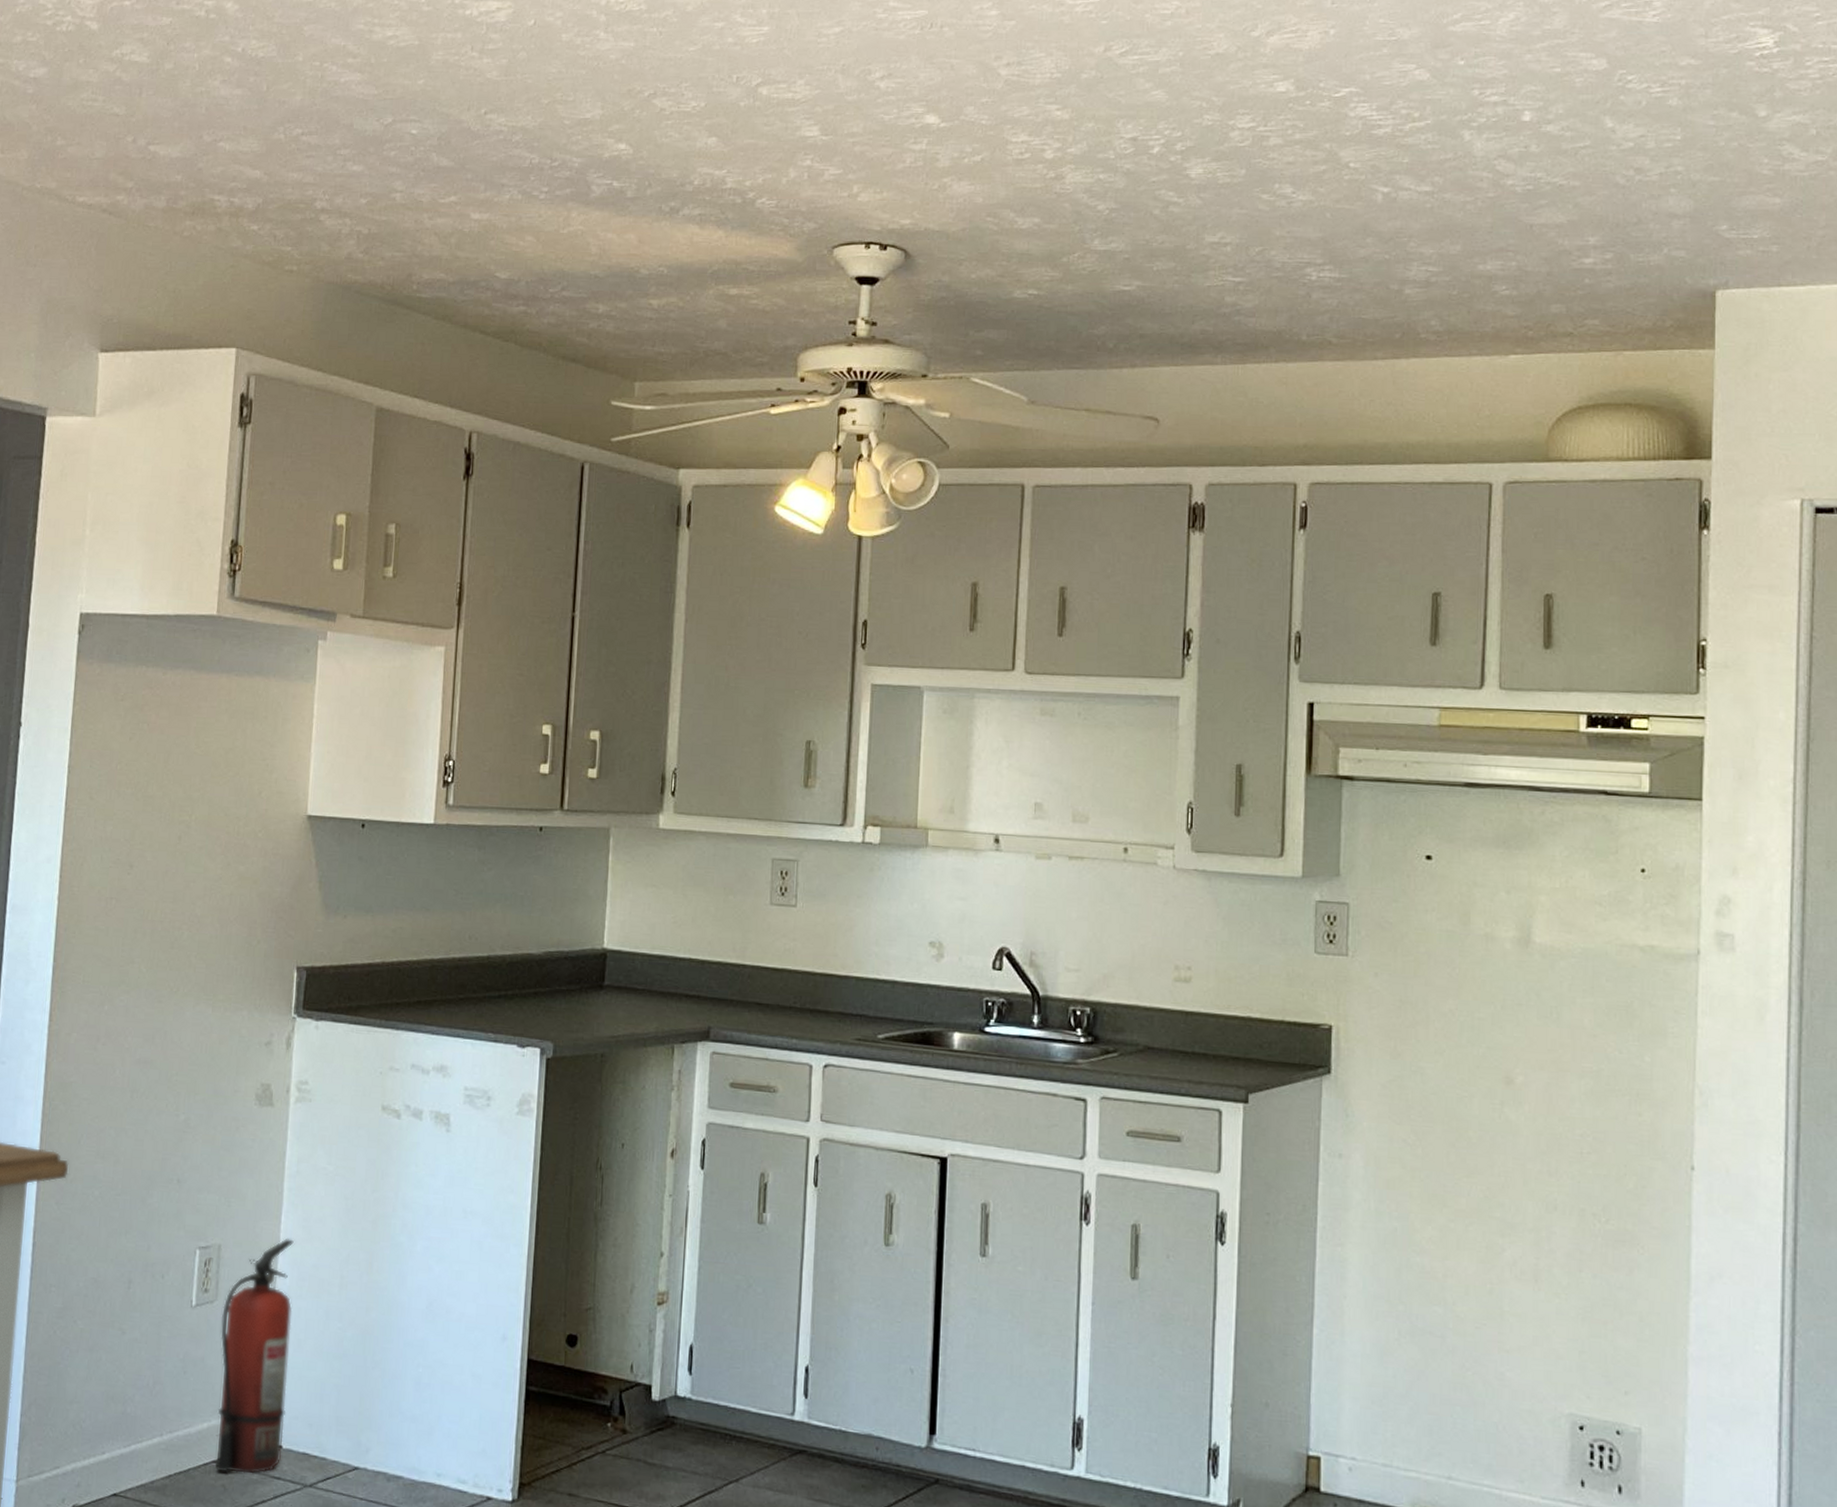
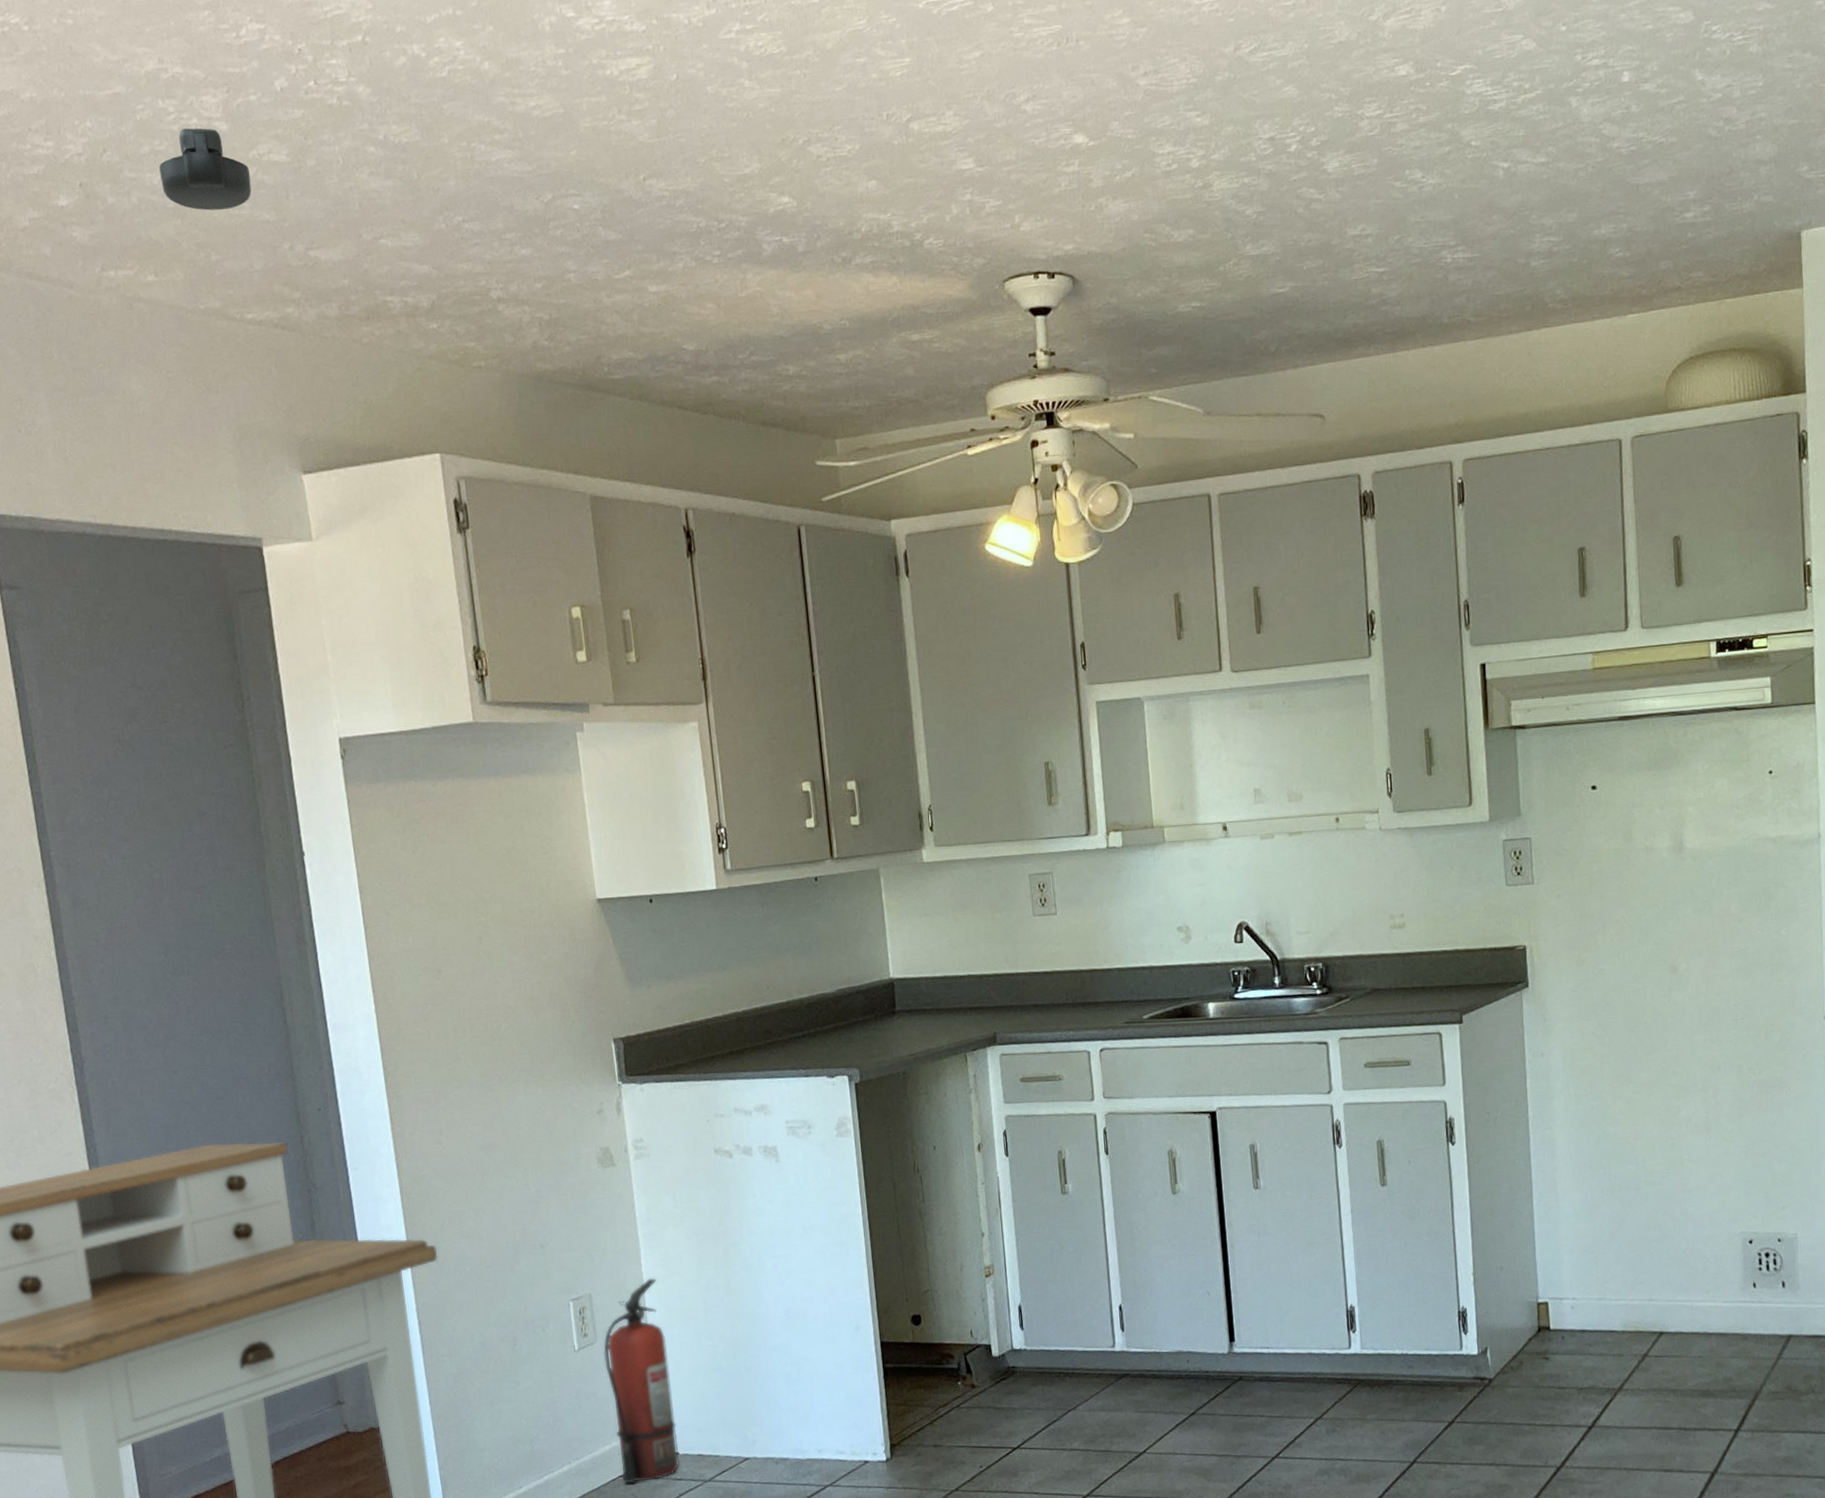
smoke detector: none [25,24,110,100] -> present [159,127,252,211]

